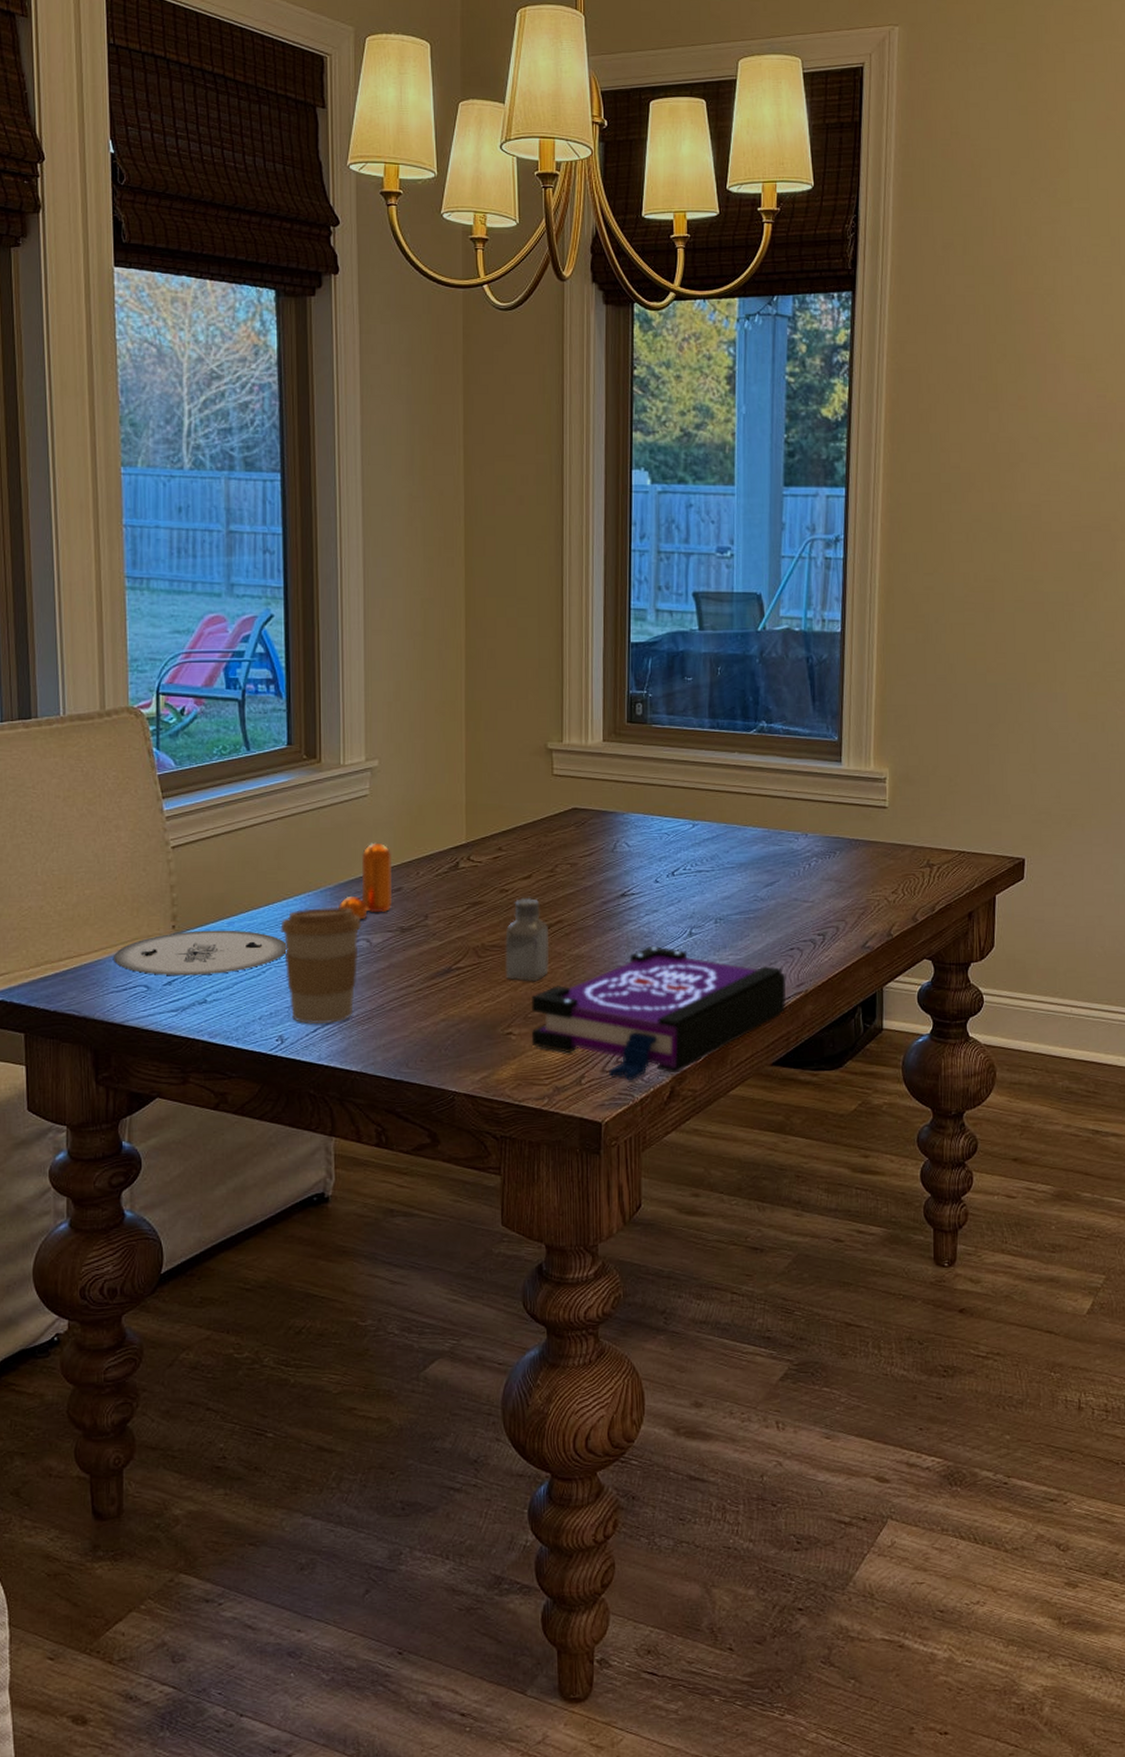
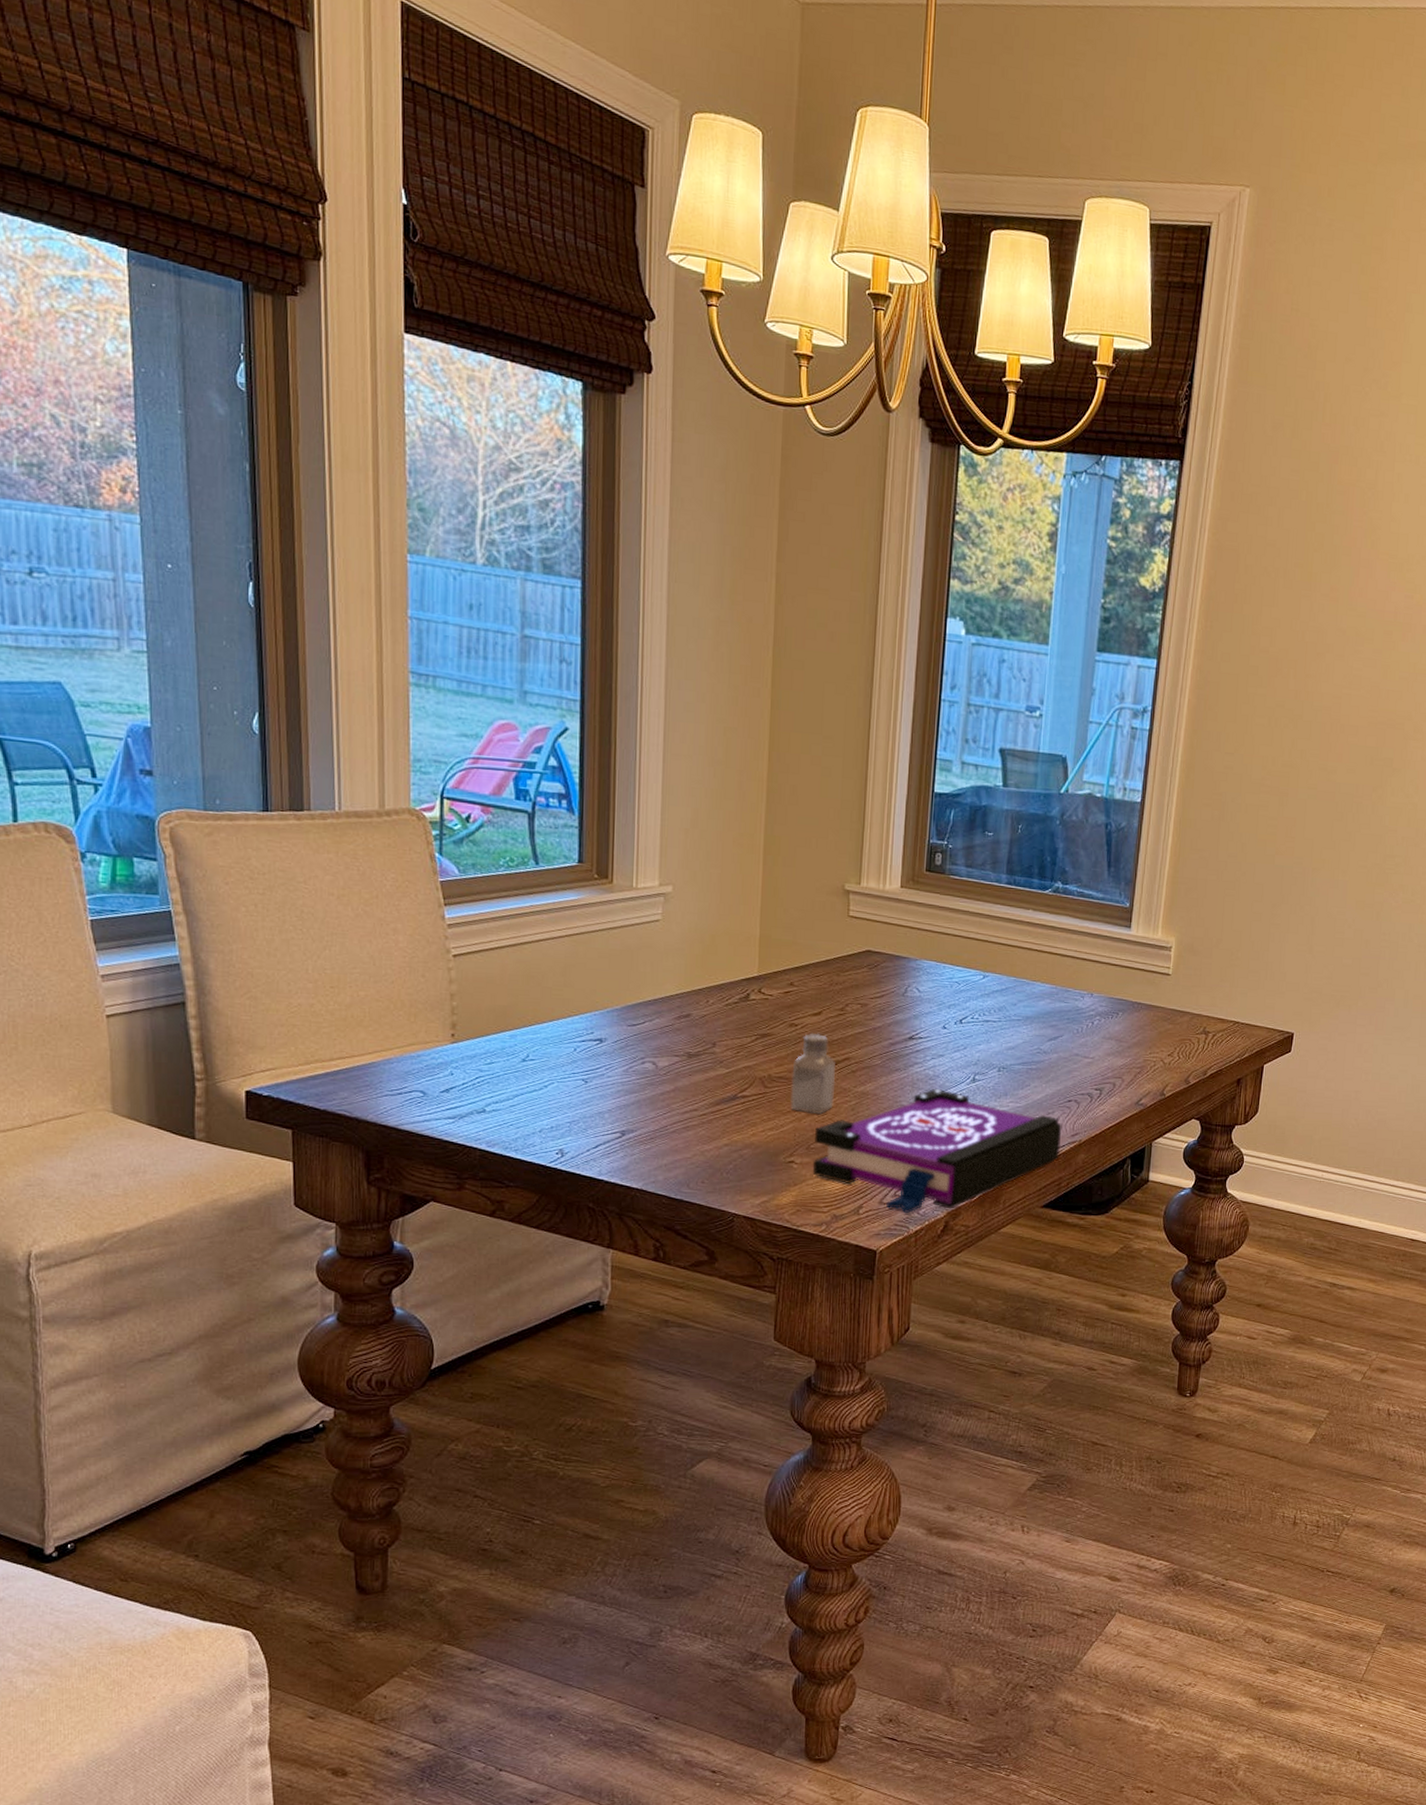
plate: present [114,930,287,976] -> none [389,1040,571,1085]
coffee cup: present [280,907,363,1025] -> none [564,1027,649,1141]
pepper shaker: present [339,842,393,920] -> none [625,967,683,1043]

